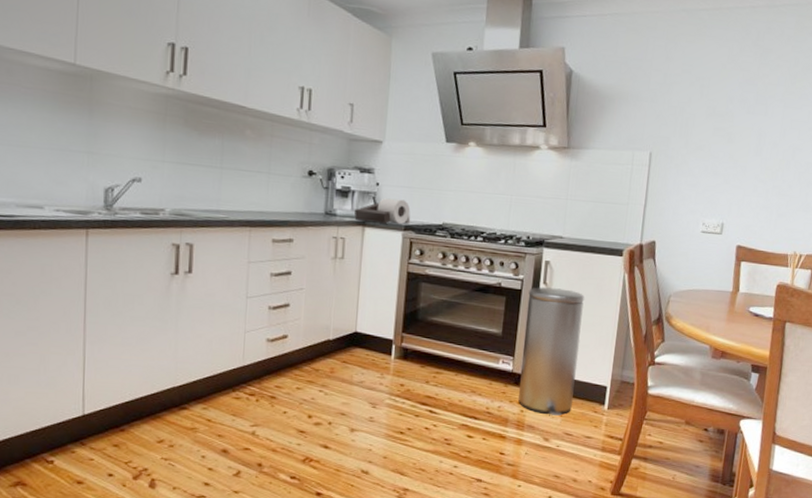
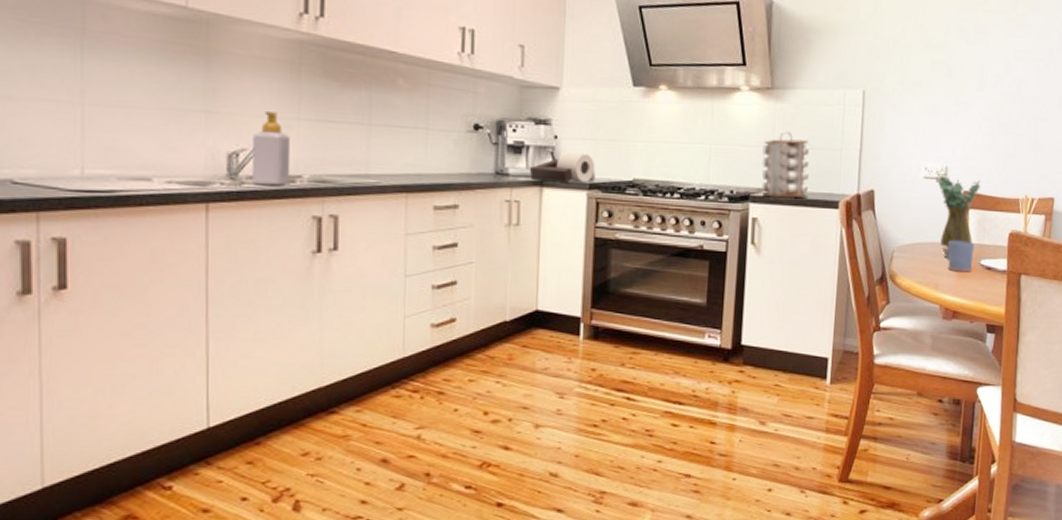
soap bottle: none [124,154,155,217] -> present [252,111,289,186]
pedal bin: present [518,287,584,417] -> none [729,248,798,396]
spice rack: none [555,185,599,247] -> present [761,130,810,200]
vase: none [711,226,754,304] -> present [935,171,981,258]
mug: none [718,288,745,318] -> present [946,240,975,272]

